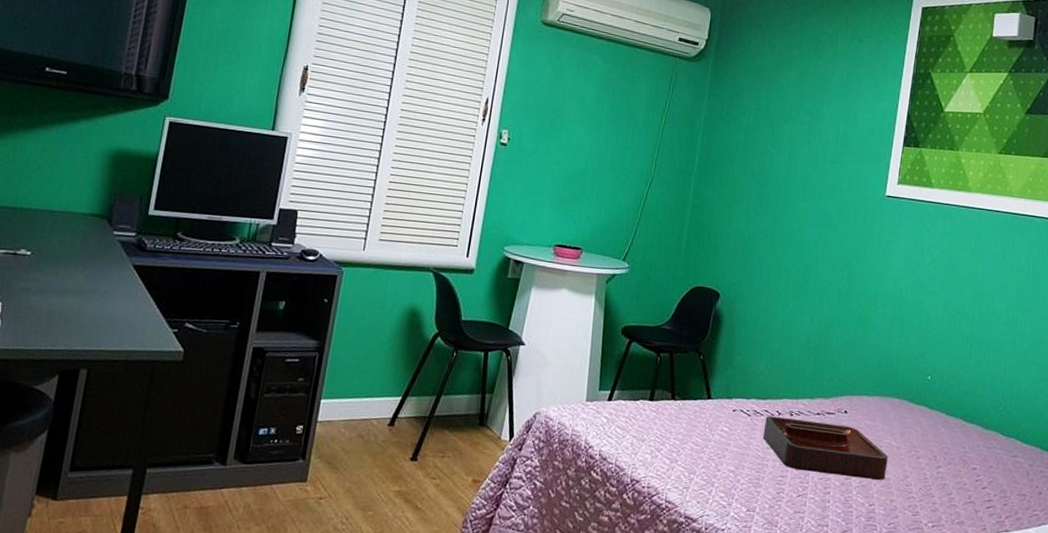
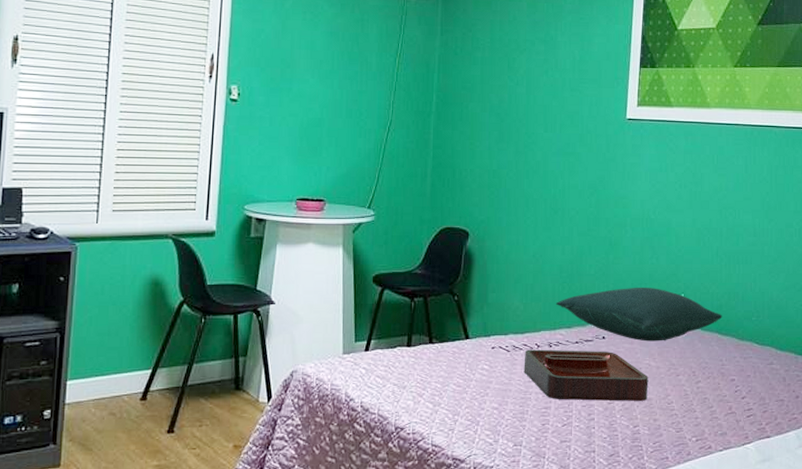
pillow: none [800,364,969,422] -> present [555,287,722,342]

